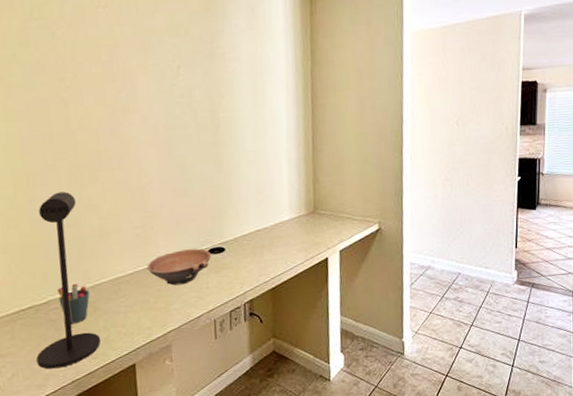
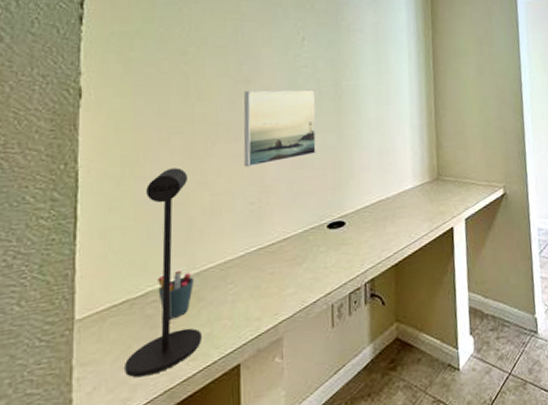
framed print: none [123,119,196,194] -> present [243,89,317,167]
bowl: present [147,248,212,286] -> none [260,223,331,267]

